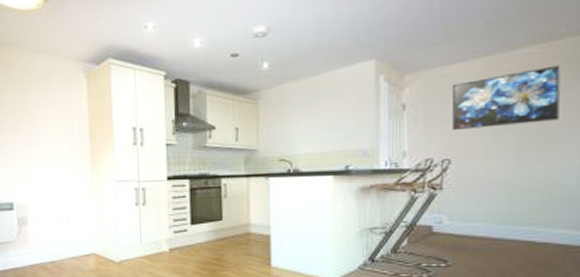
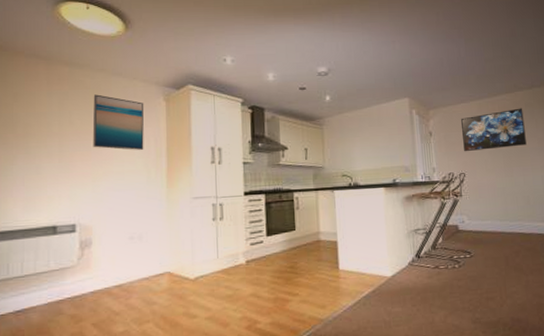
wall art: none [20,74,68,131] -> present [92,94,145,150]

